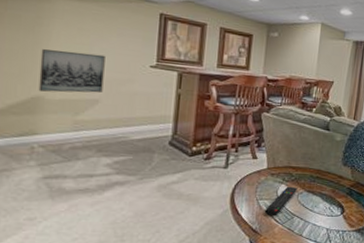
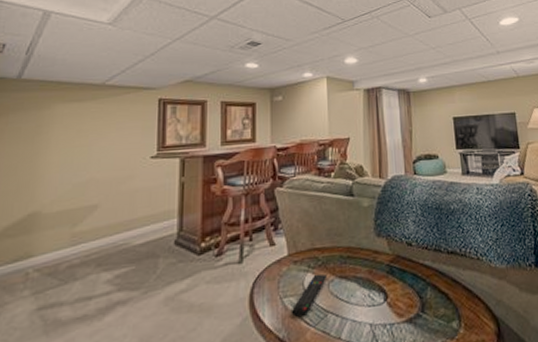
wall art: present [38,49,105,93] -> none [35,153,104,207]

